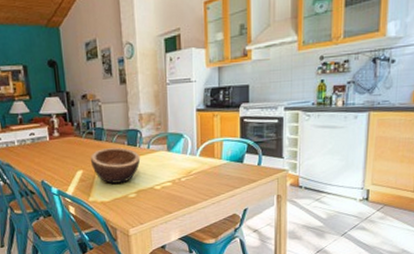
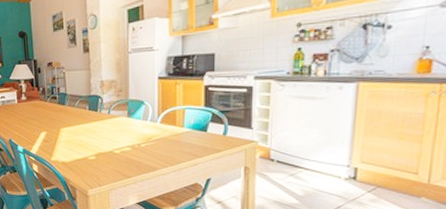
wooden bowl: present [91,147,141,184] -> none [54,112,101,145]

